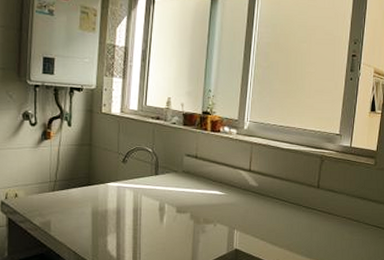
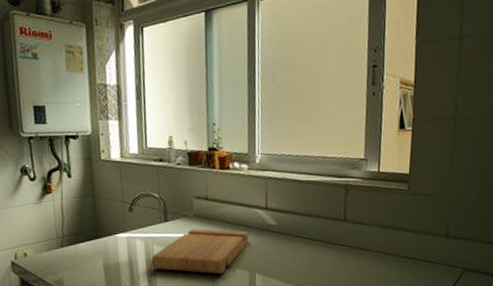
cutting board: none [137,183,232,228] -> present [150,228,250,275]

